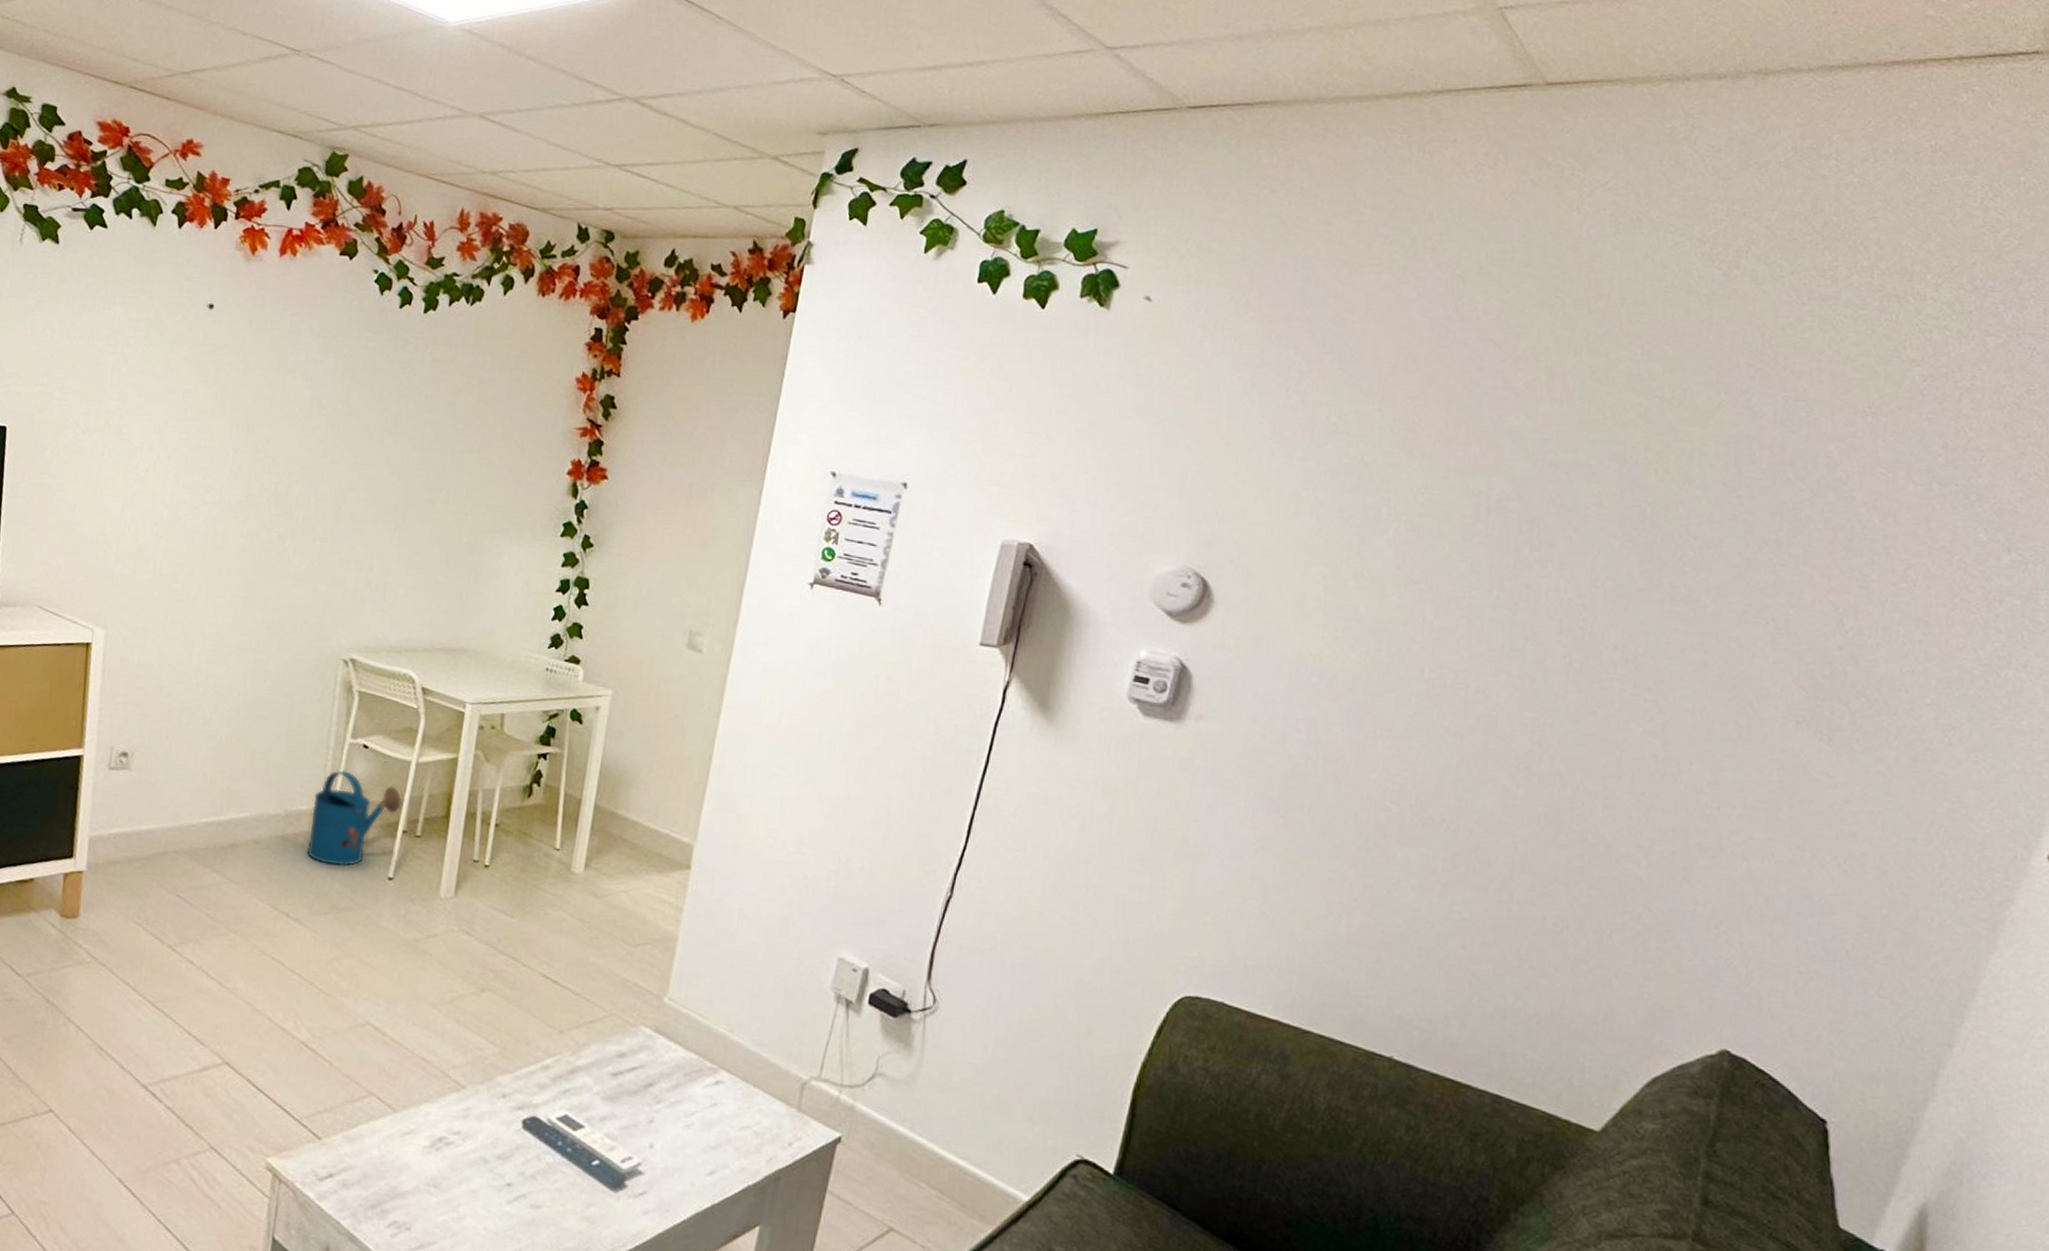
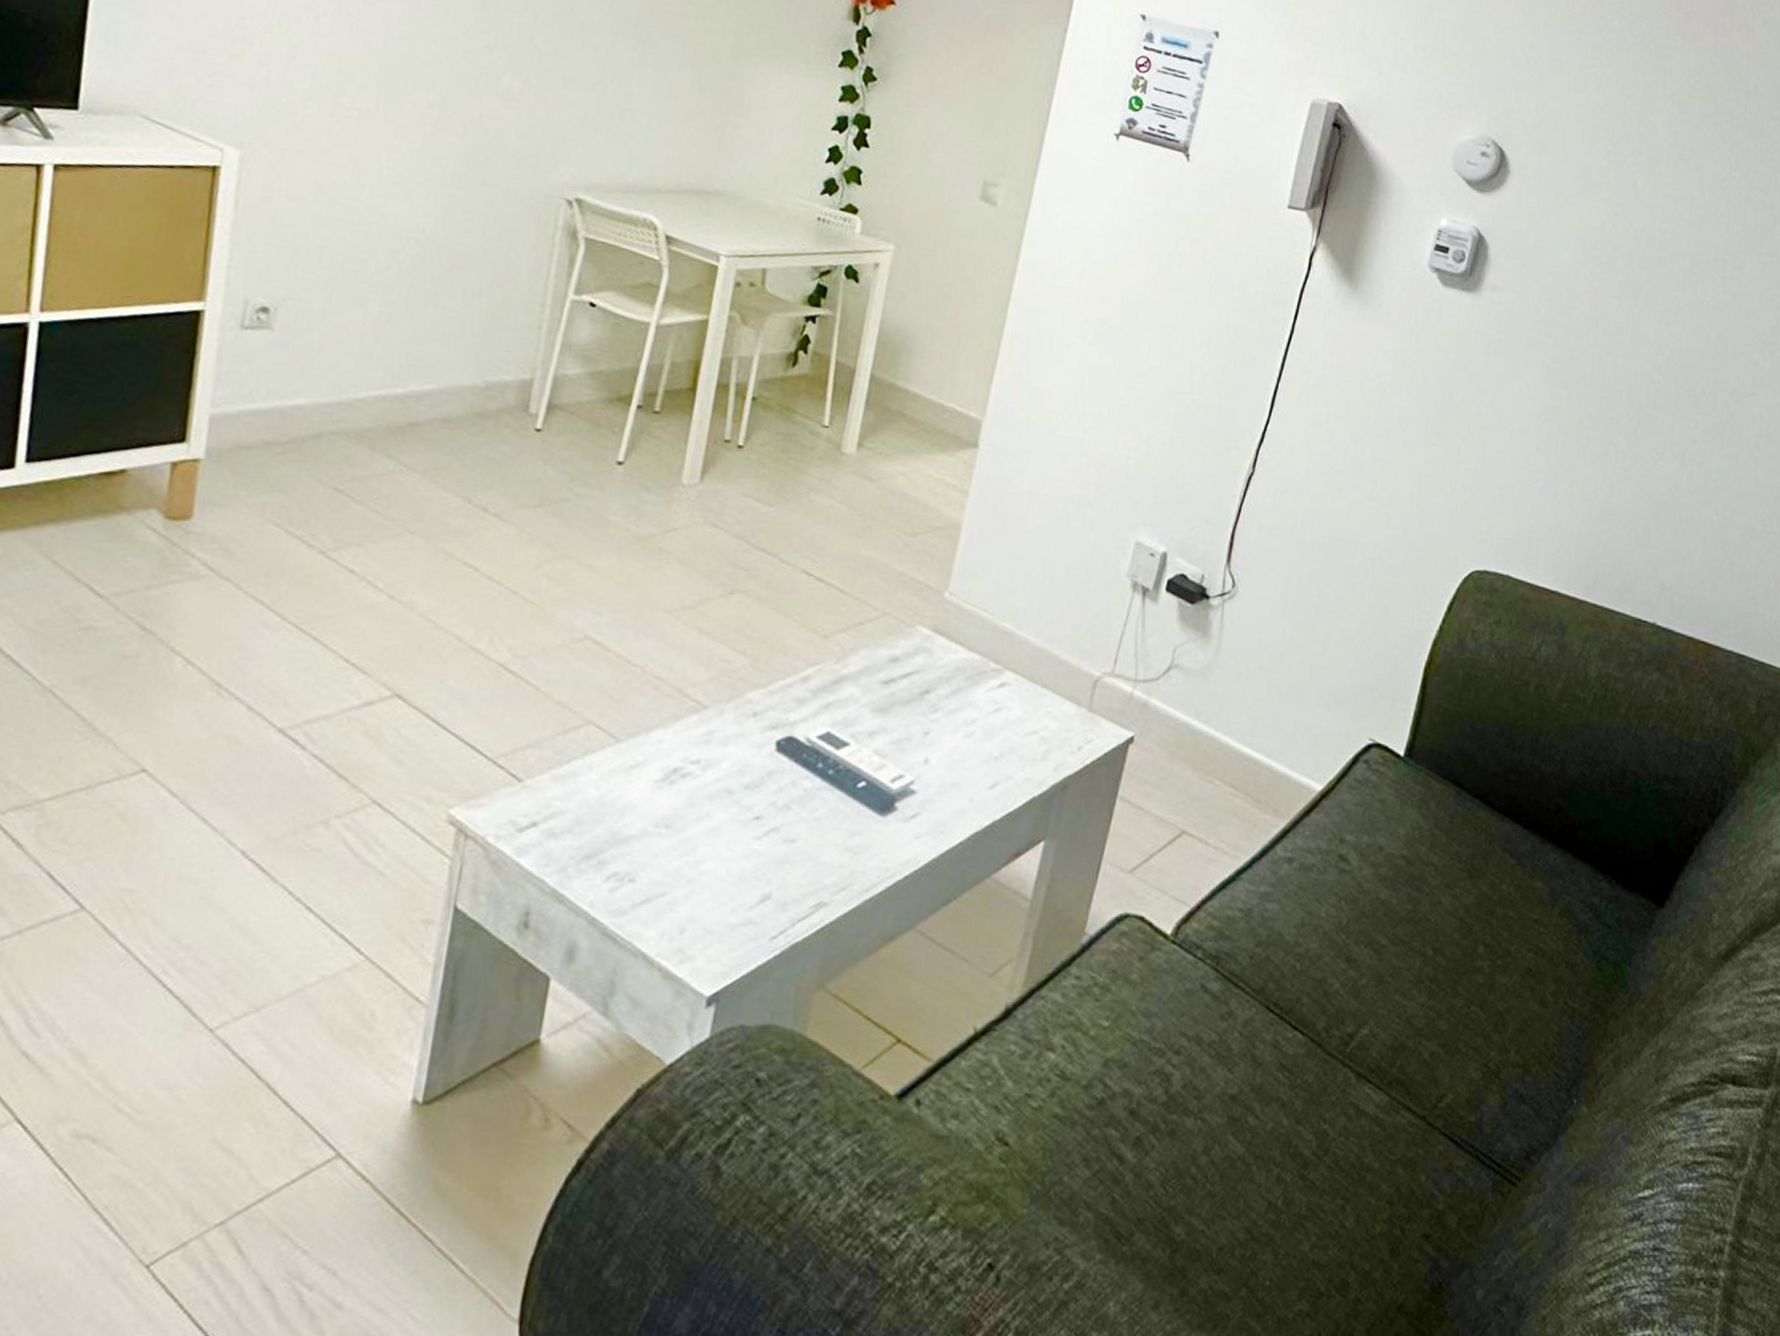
watering can: present [307,770,402,867] -> none [513,332,638,449]

